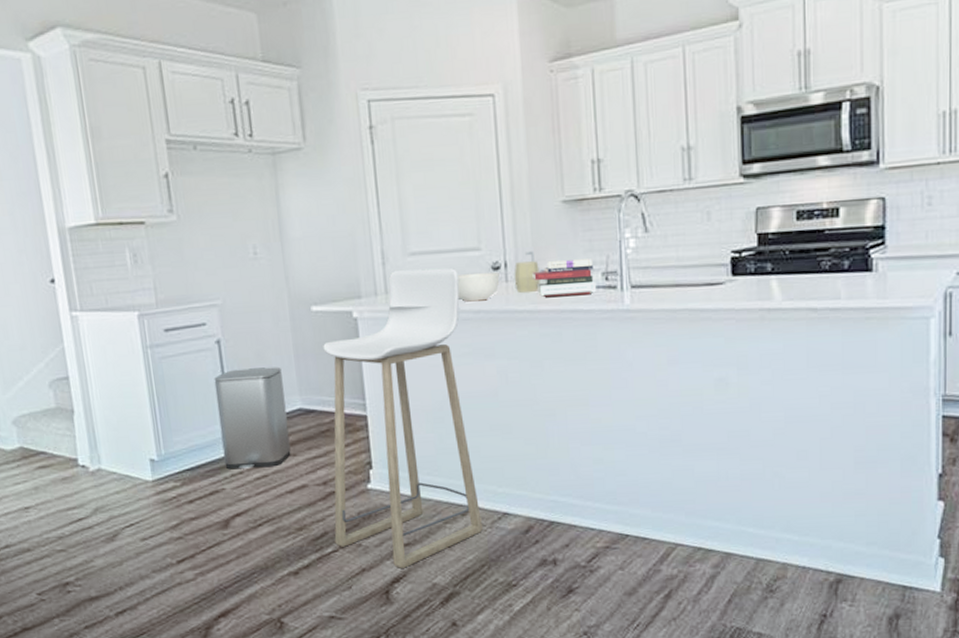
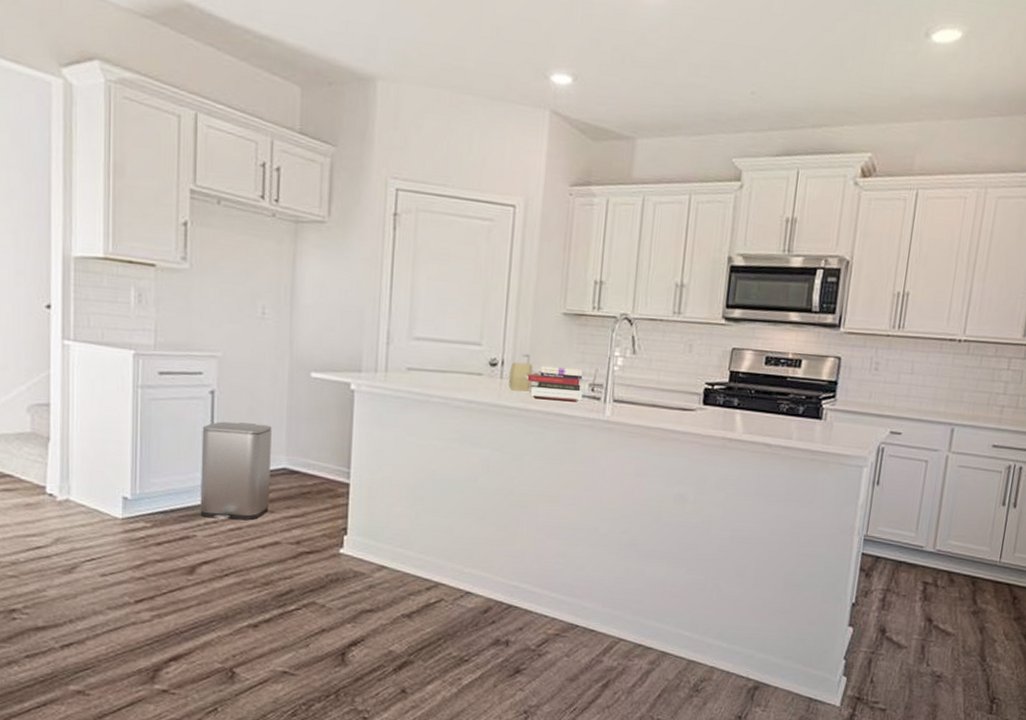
bar stool: present [323,268,482,568] -> none [299,351,458,633]
bowl: present [457,272,500,302] -> none [454,364,496,393]

